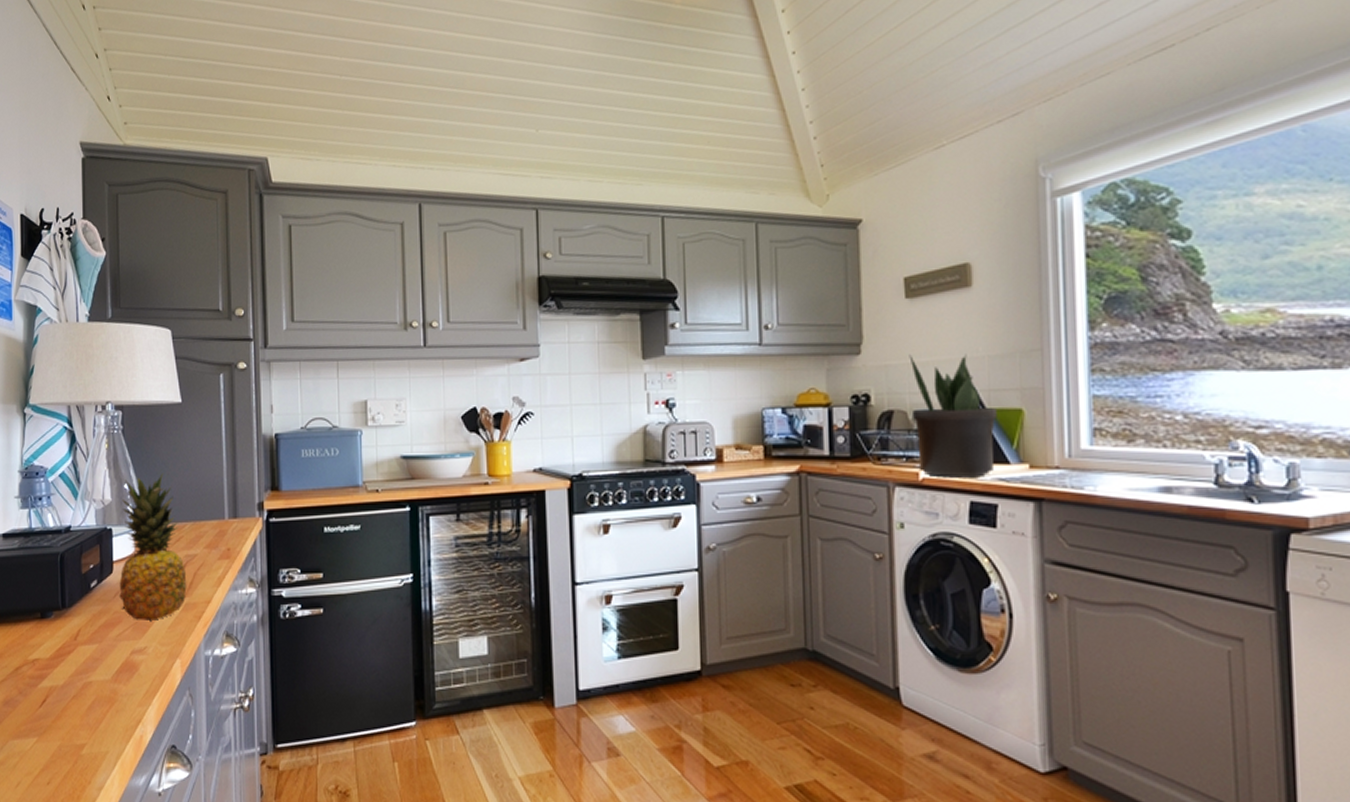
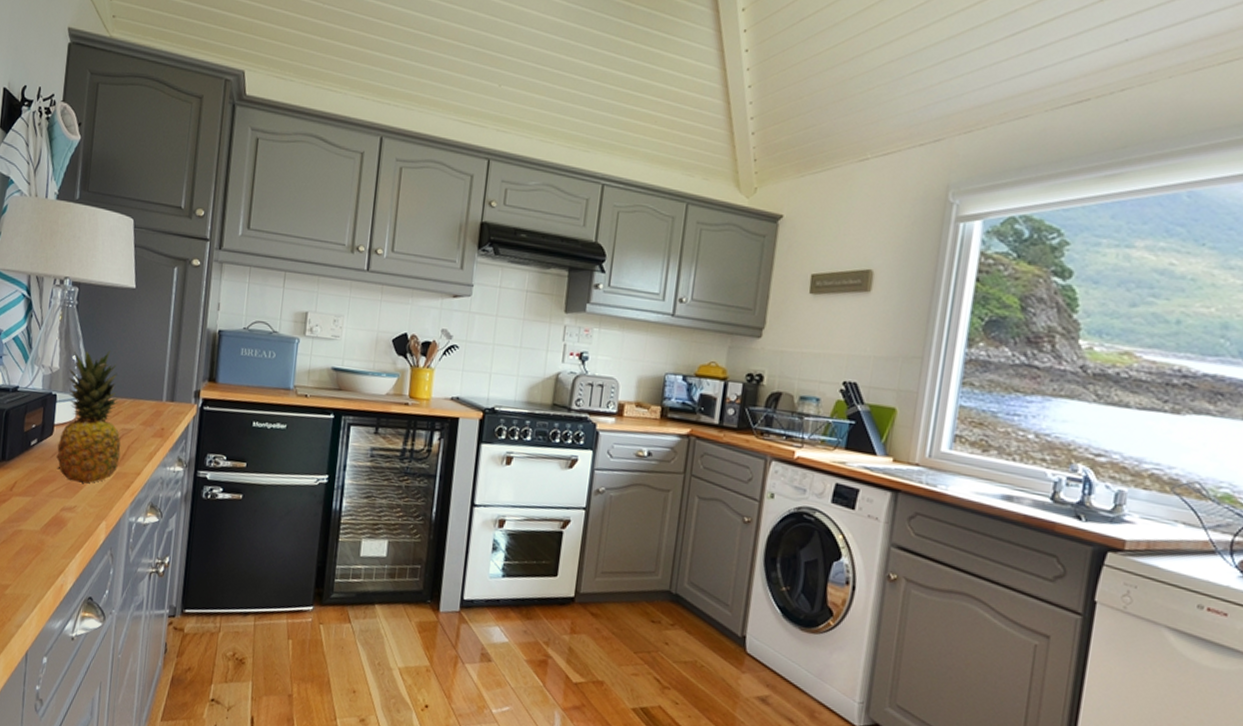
planter: present [909,354,997,478] -> none [795,344,873,463]

